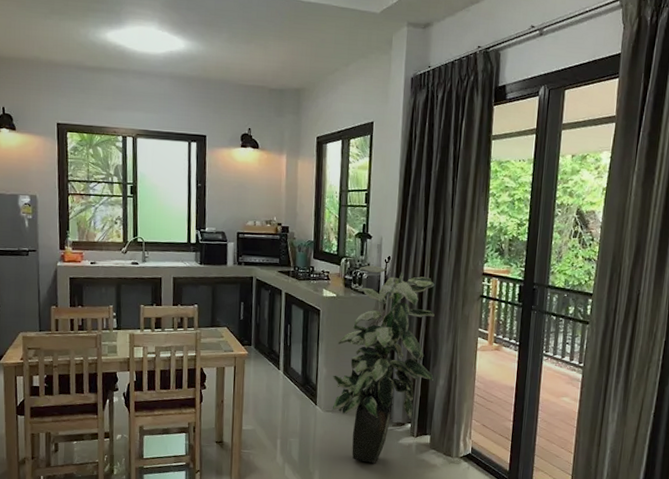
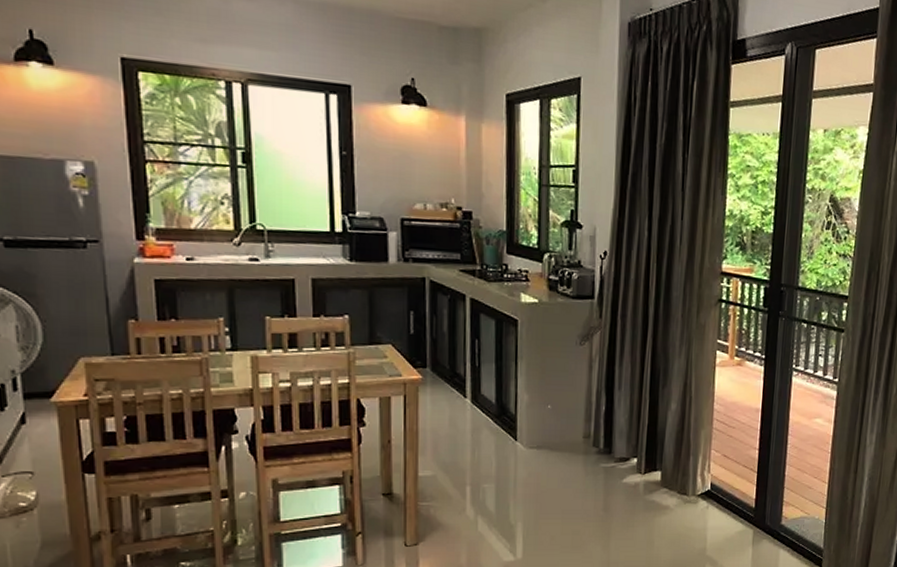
indoor plant: present [333,265,436,464] -> none [537,262,664,509]

